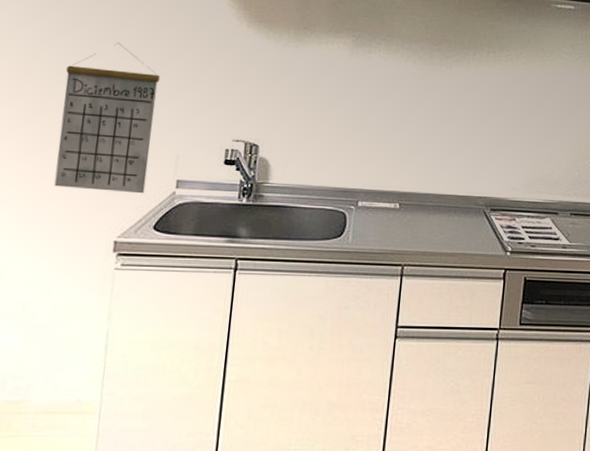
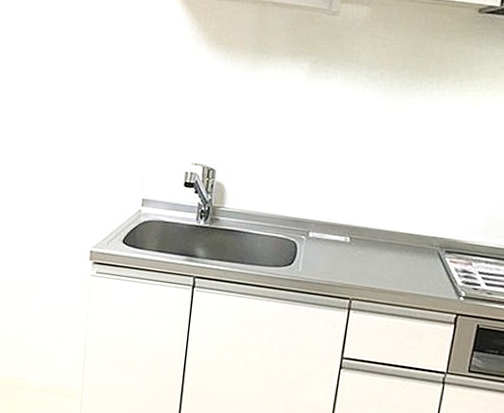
calendar: present [54,42,160,194] -> none [41,64,127,210]

